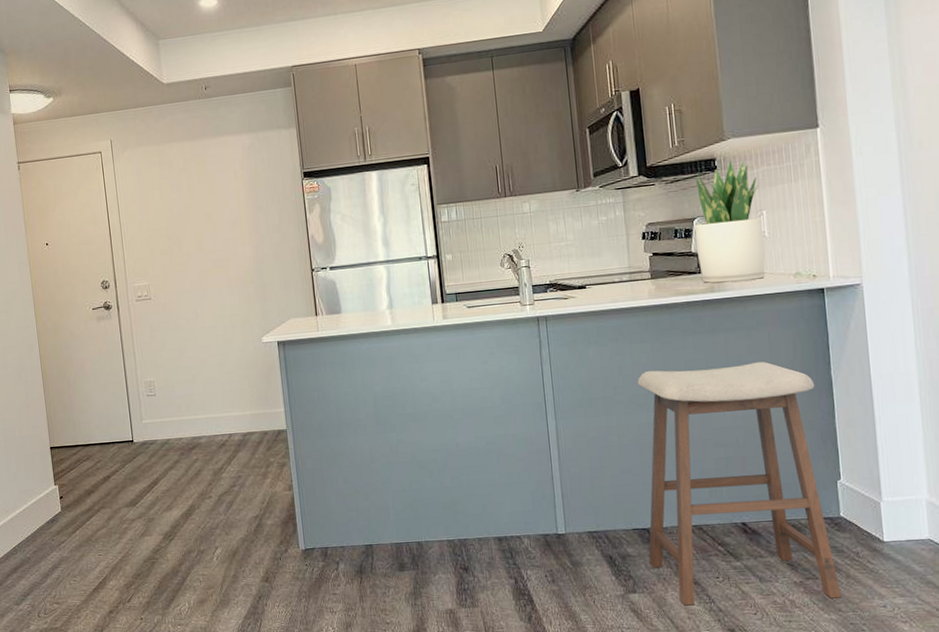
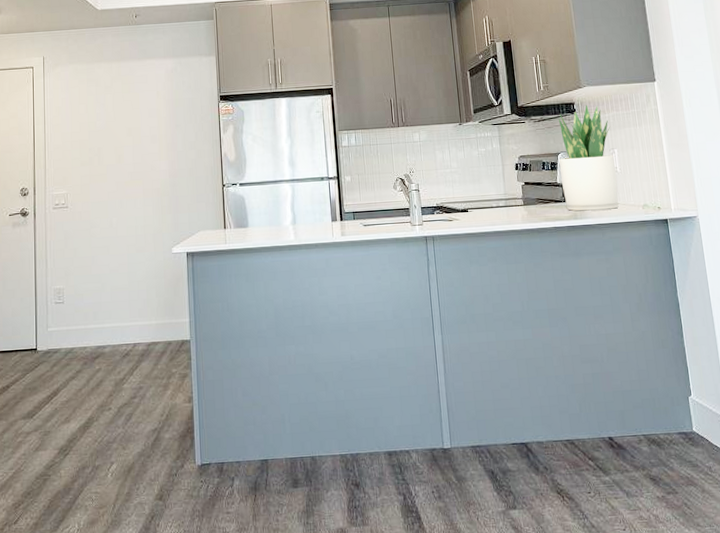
bar stool: present [637,362,842,606] -> none [513,284,700,522]

